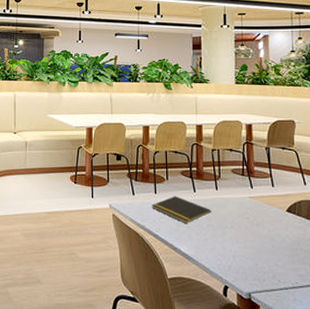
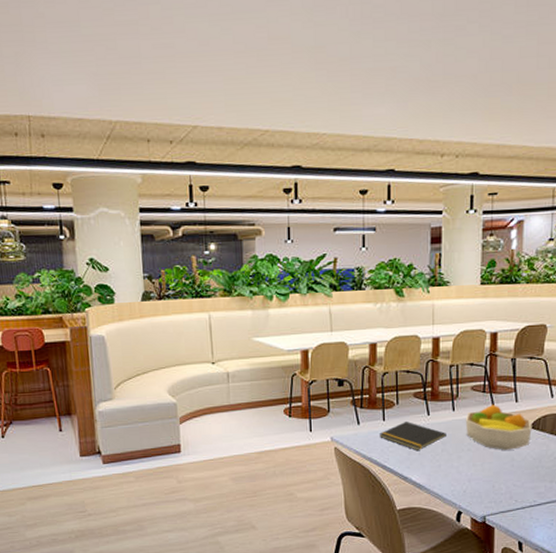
fruit bowl: none [227,186,289,231] -> present [465,404,532,450]

